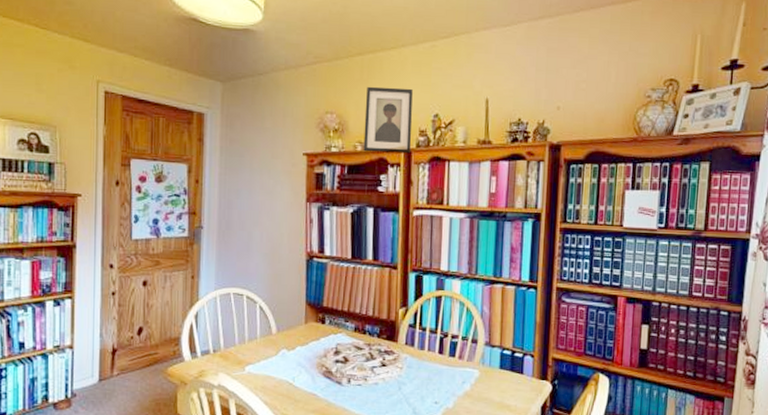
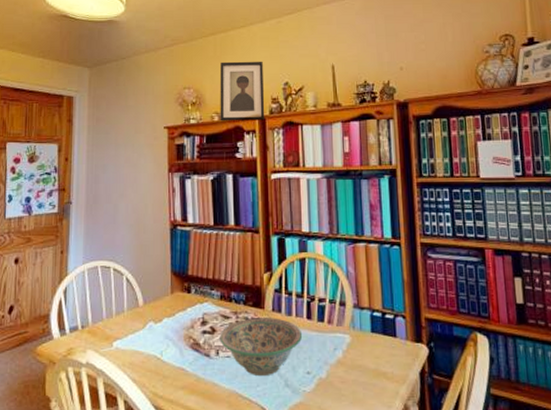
decorative bowl: none [352,350,433,404] -> present [220,318,303,377]

